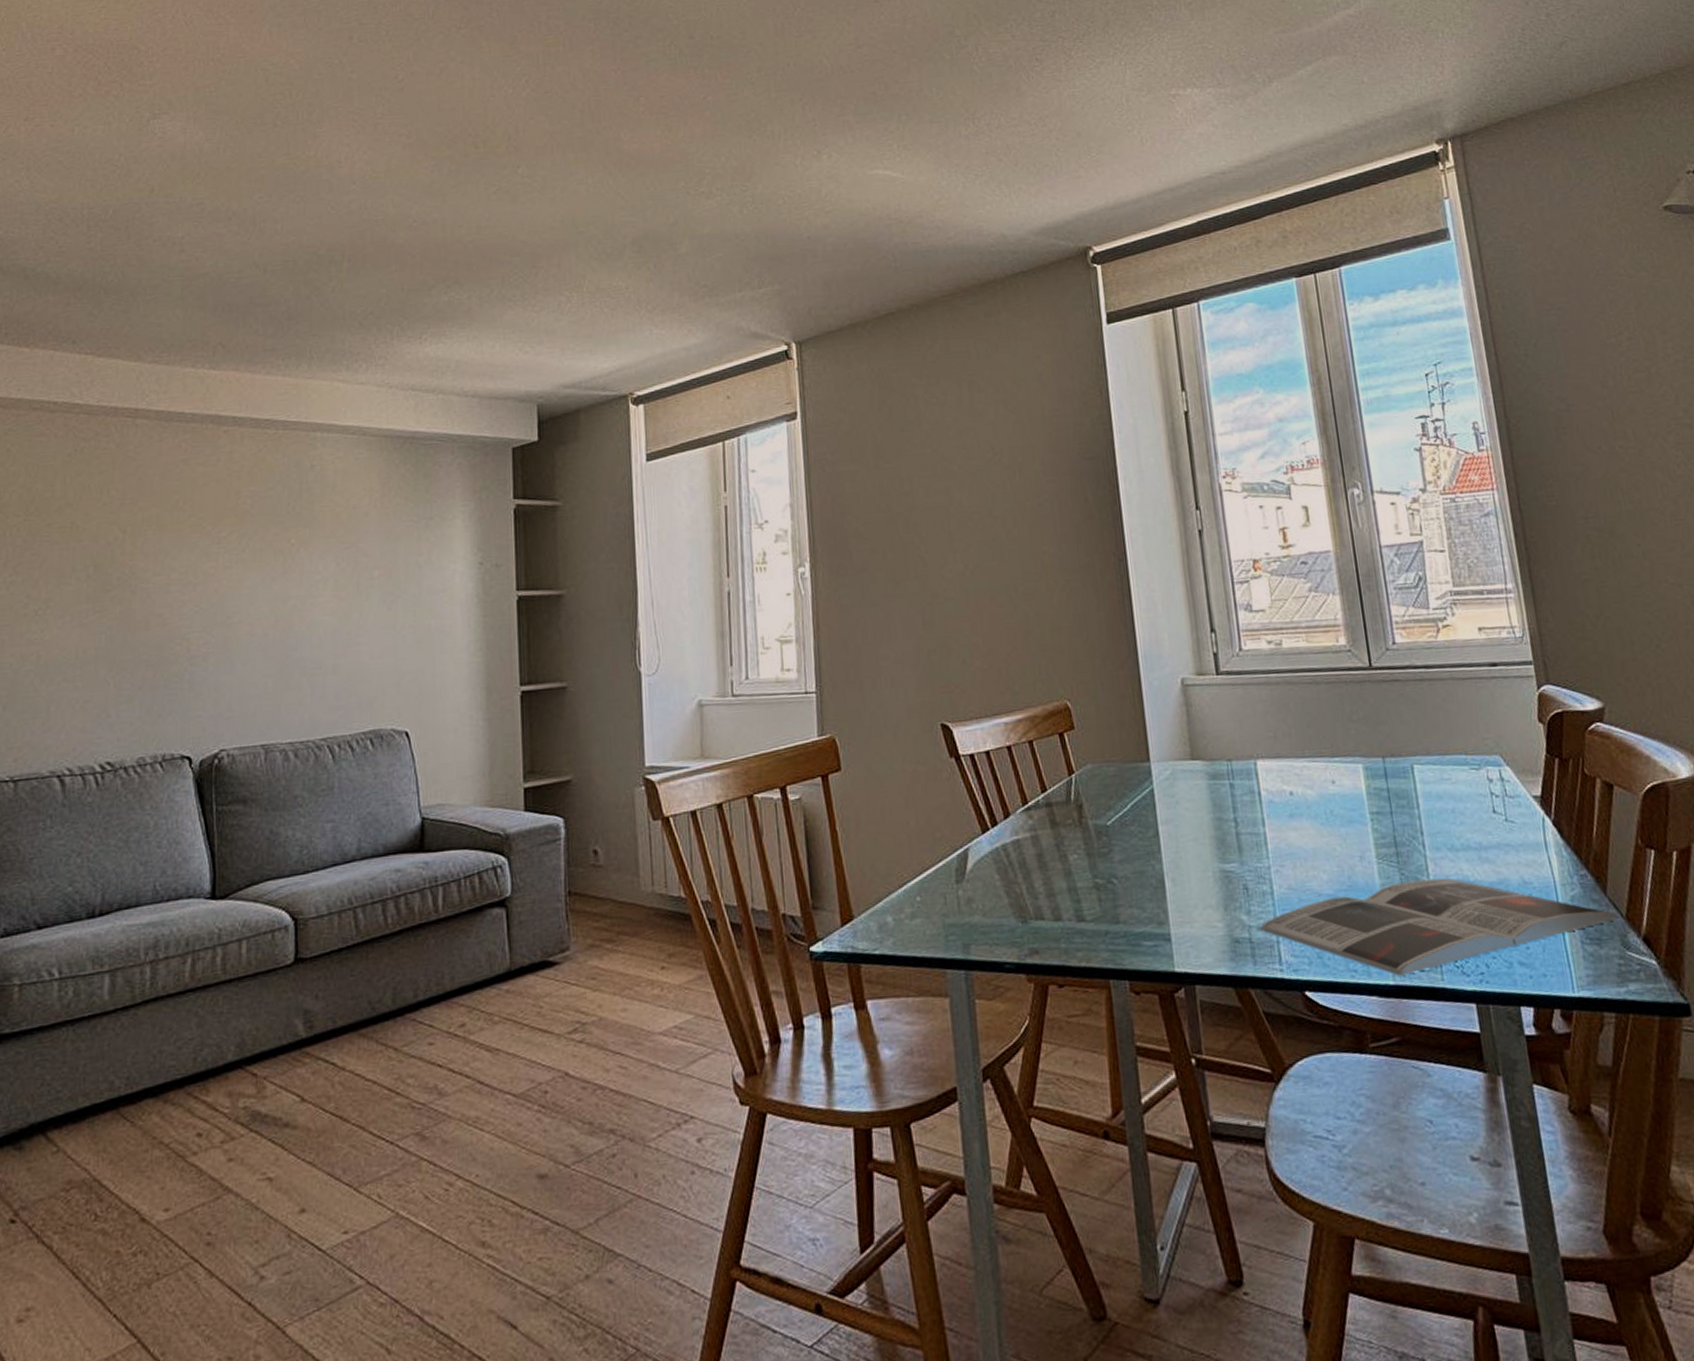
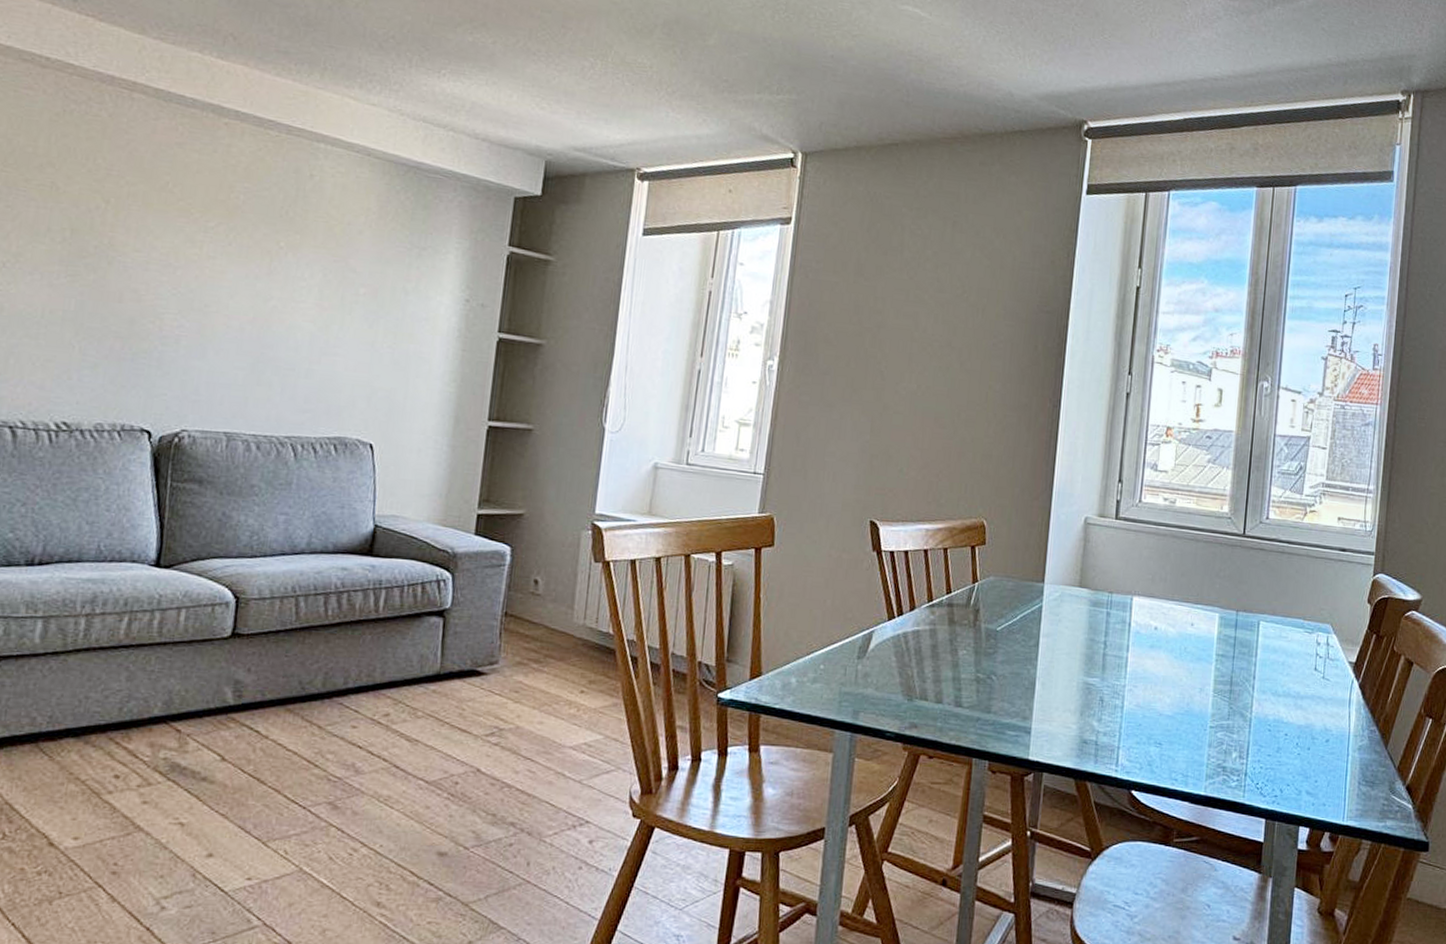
magazine: present [1258,878,1620,976] -> none [1105,714,1393,789]

